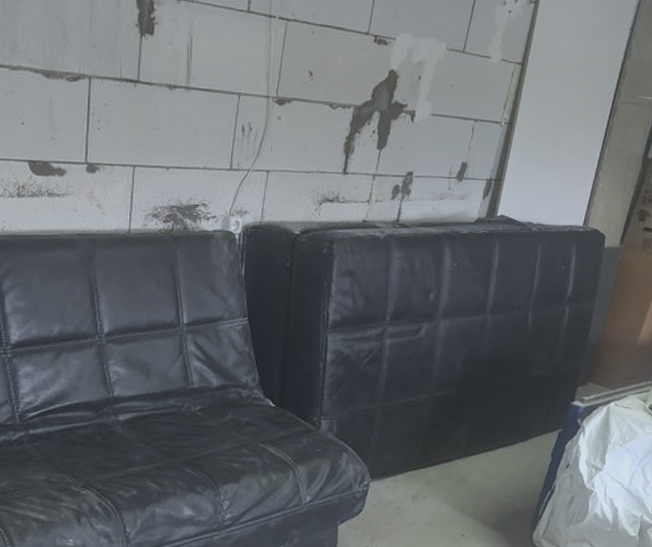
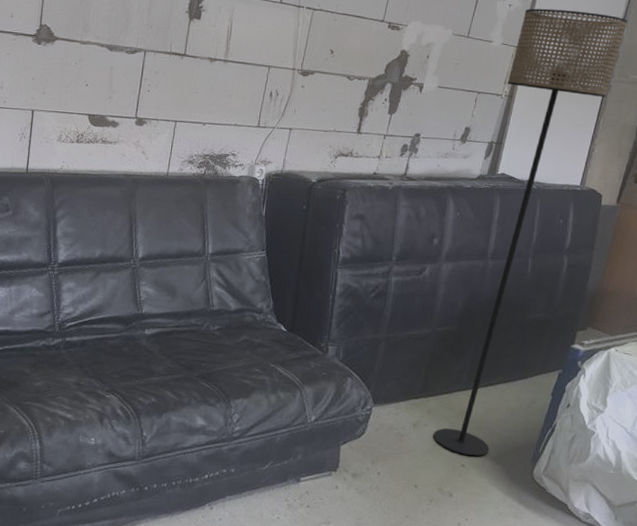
floor lamp: none [433,15,637,526] -> present [433,8,628,457]

